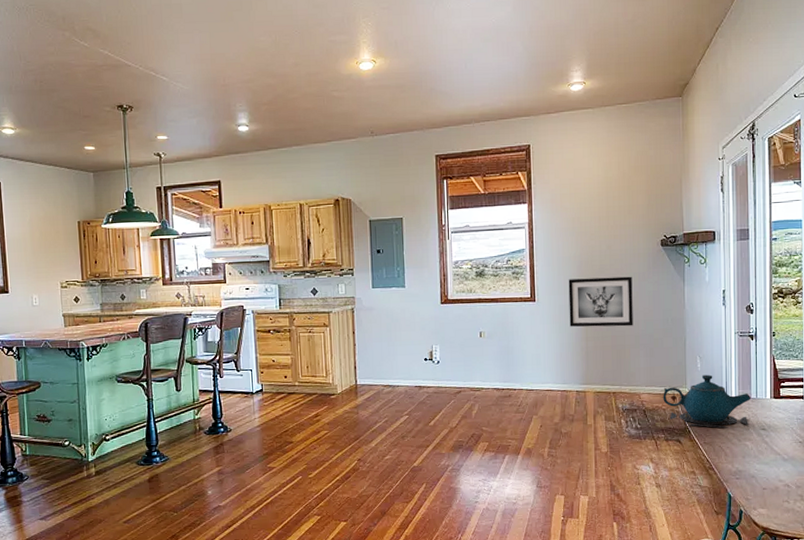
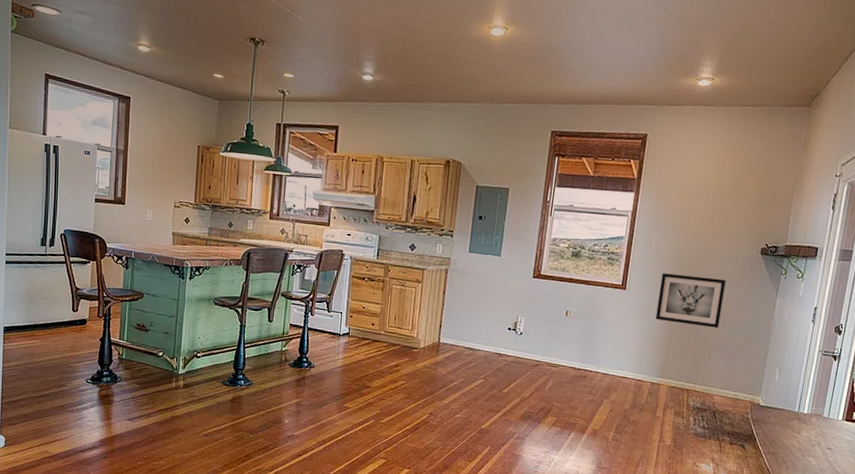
teapot: present [663,374,752,428] -> none [735,386,823,442]

